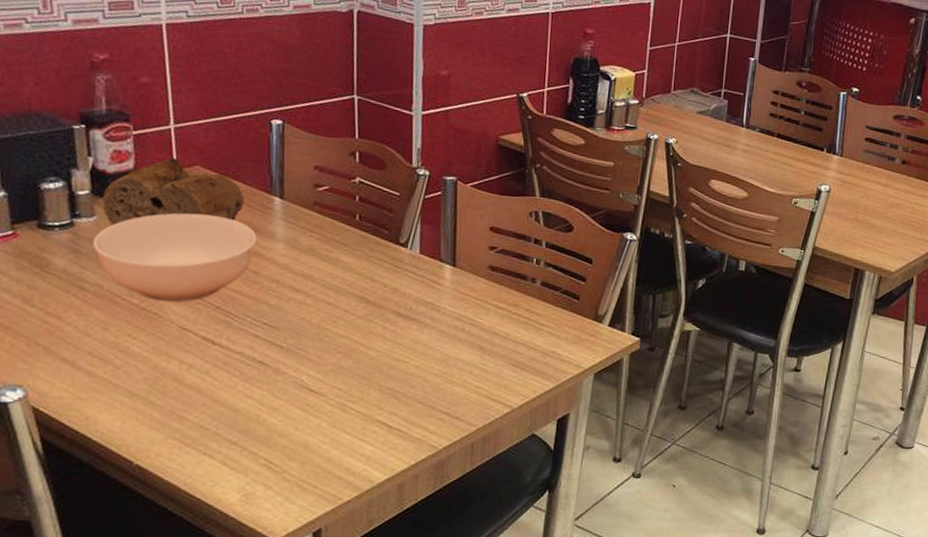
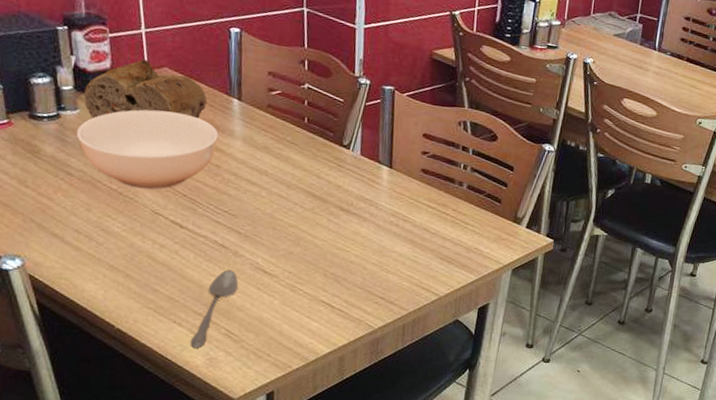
spoon: none [223,390,279,483] -> present [190,270,238,348]

